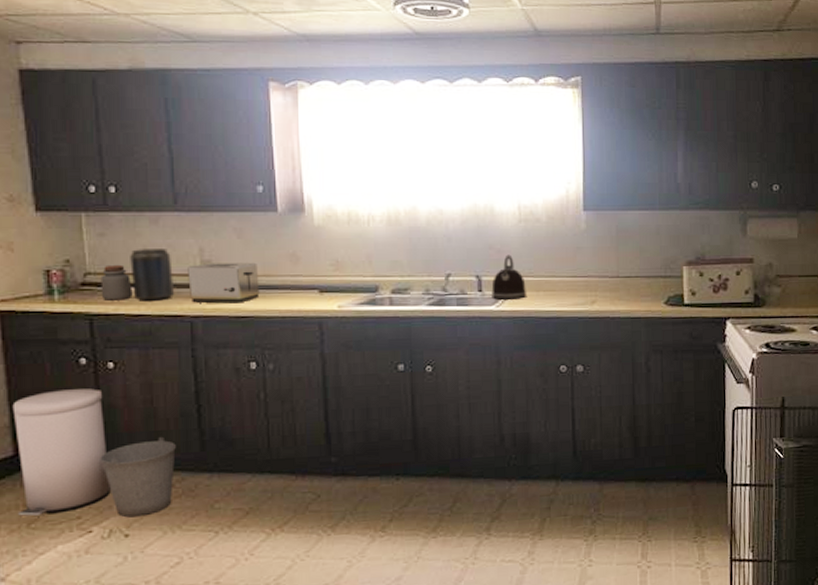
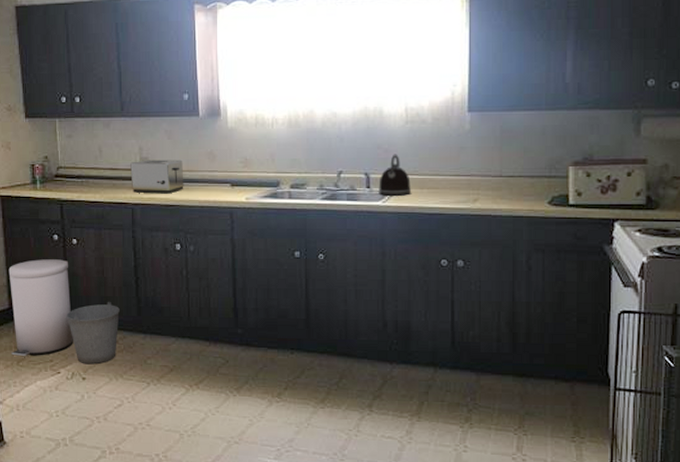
jar: present [100,264,133,301] -> none [68,160,91,189]
soda can: present [130,249,175,301] -> none [89,148,121,191]

